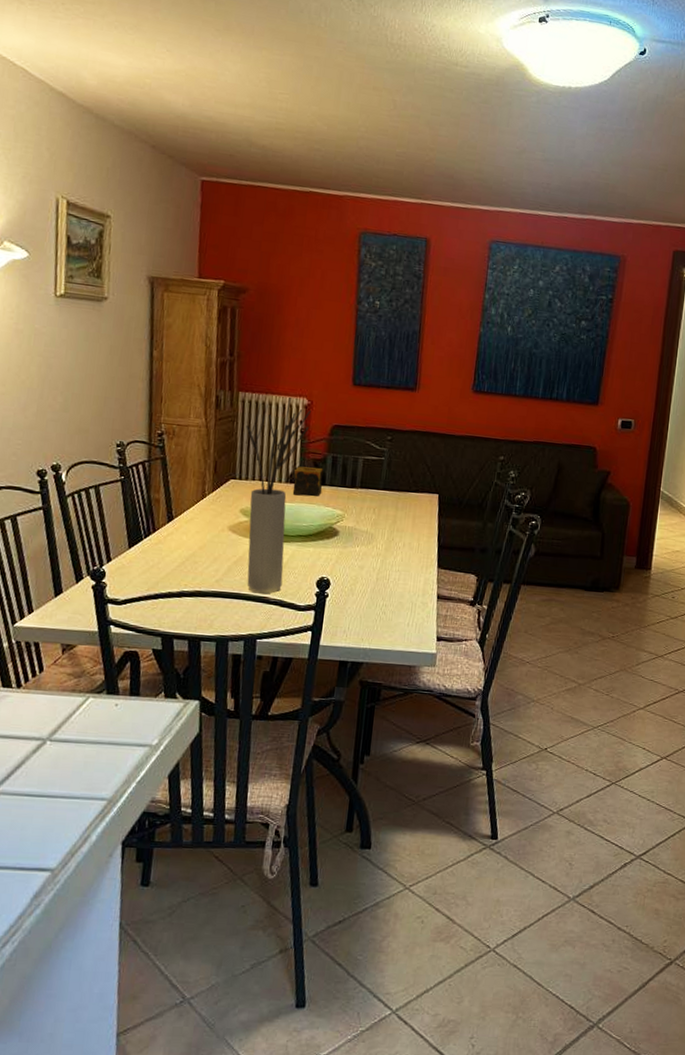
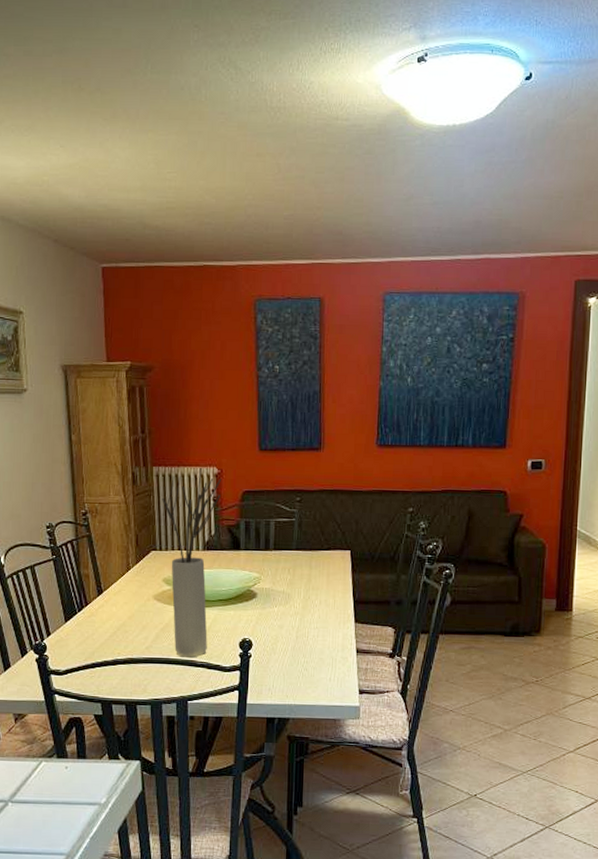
candle: present [292,466,323,497] -> none [210,533,238,562]

